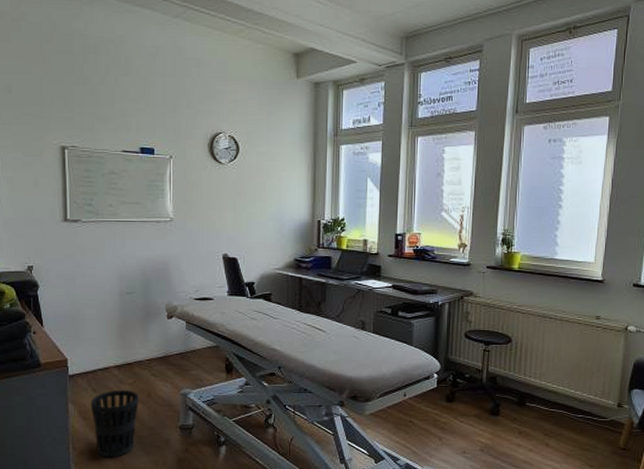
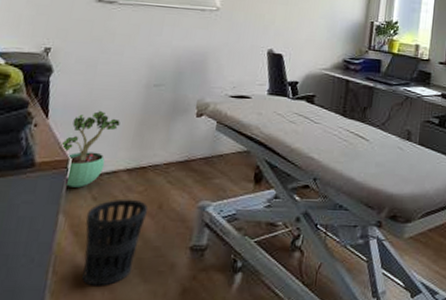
potted plant: none [58,317,103,382] -> present [61,110,120,188]

